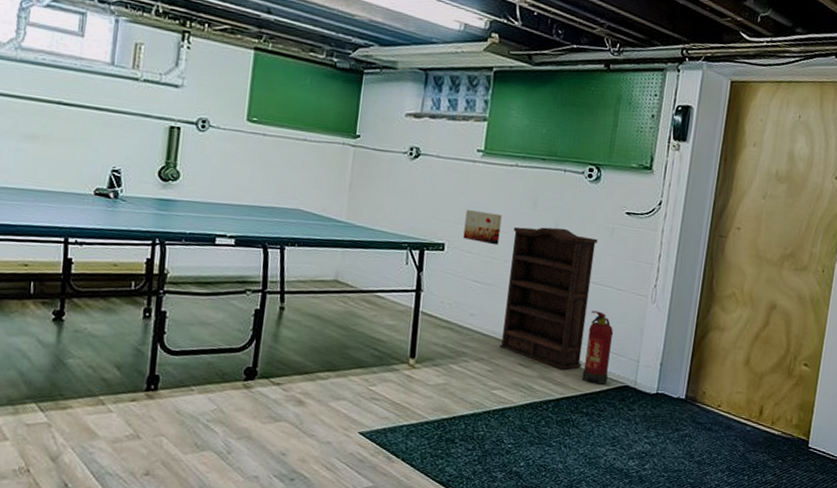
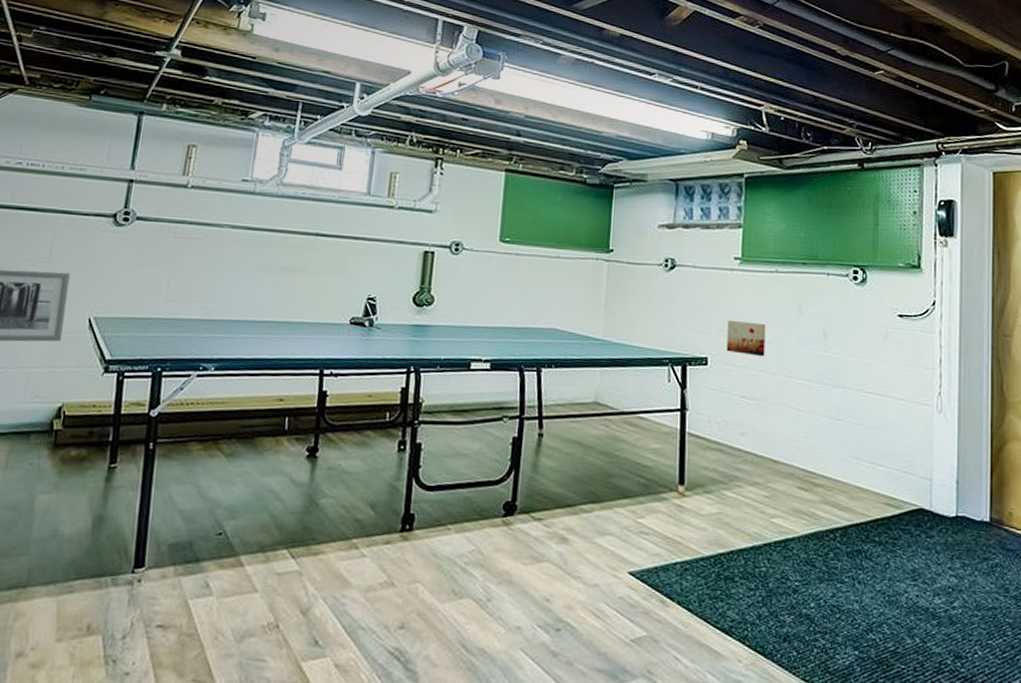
bookshelf: present [499,227,598,370] -> none [774,335,870,492]
fire extinguisher: present [582,310,614,385] -> none [870,424,900,508]

